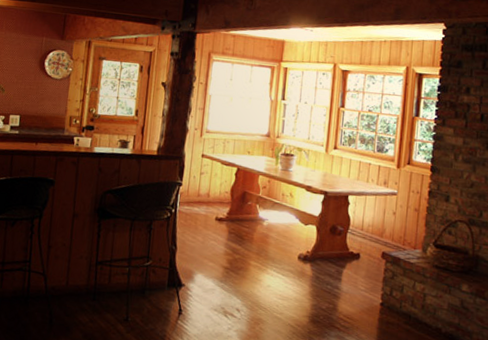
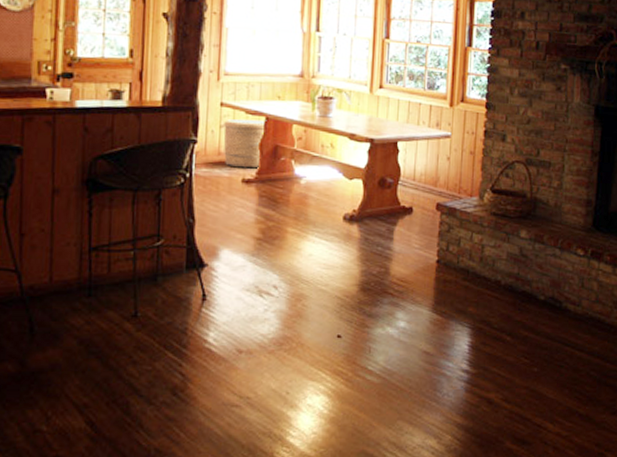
basket: none [202,168,237,210] -> present [223,119,266,169]

